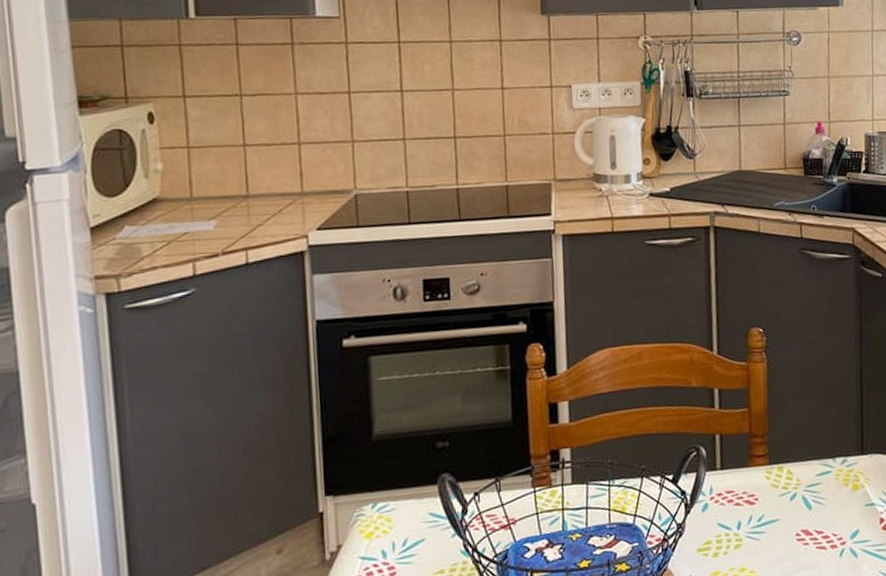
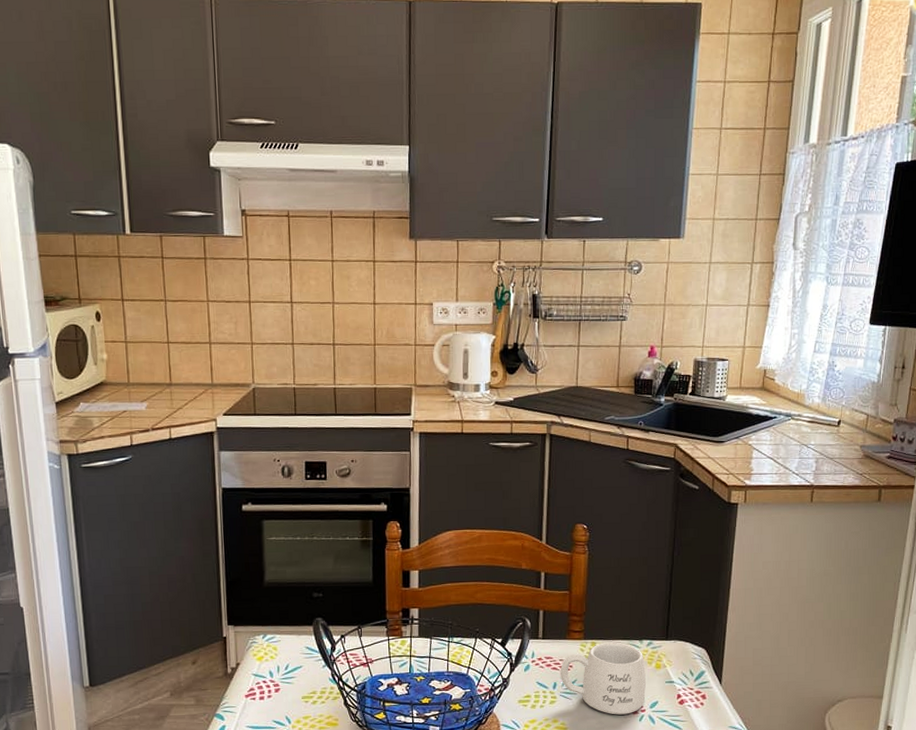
mug: none [744,463,845,553] -> present [560,642,646,715]

